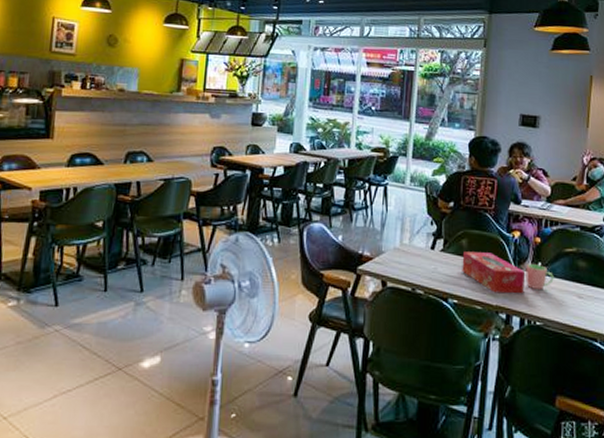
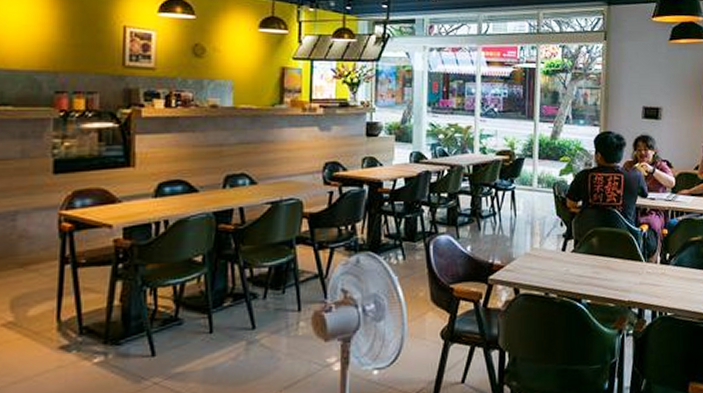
tissue box: present [462,251,526,294] -> none [593,249,655,289]
cup: present [526,263,554,291] -> none [655,255,682,282]

